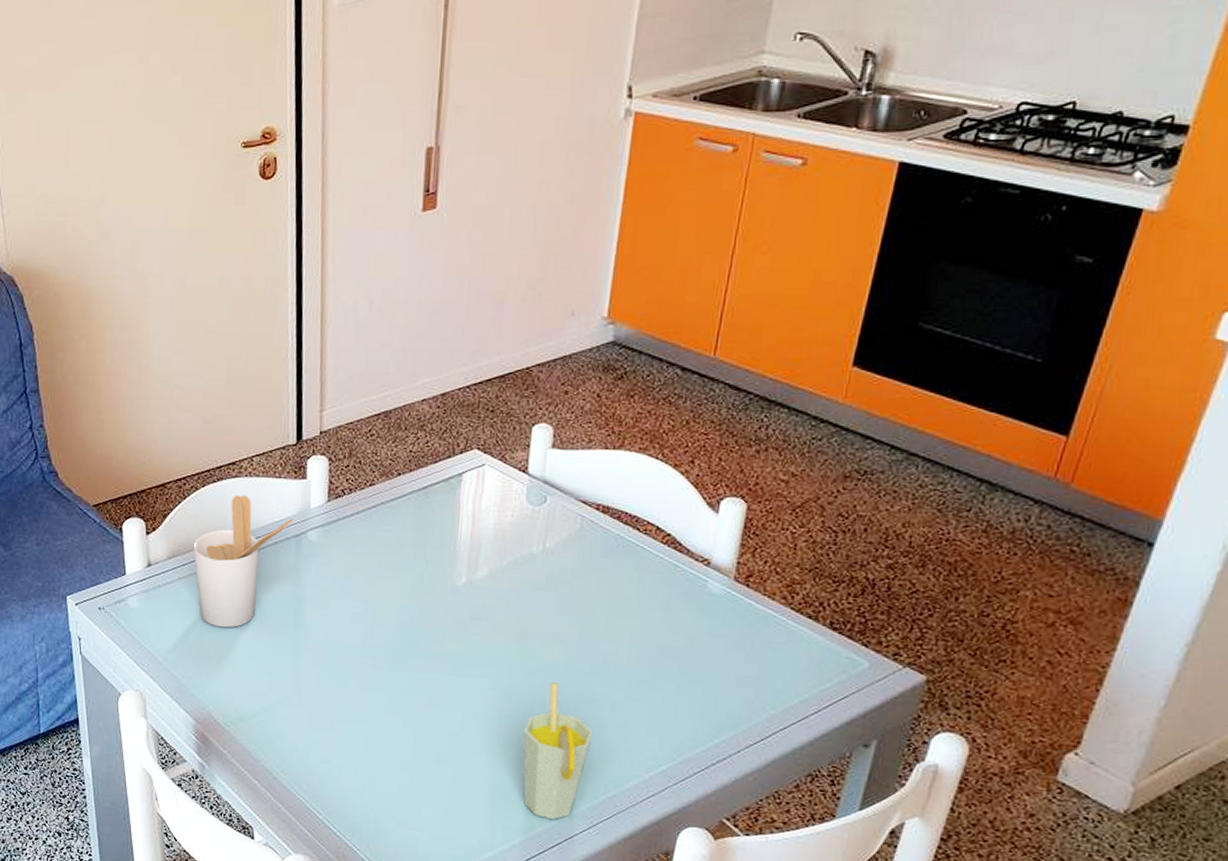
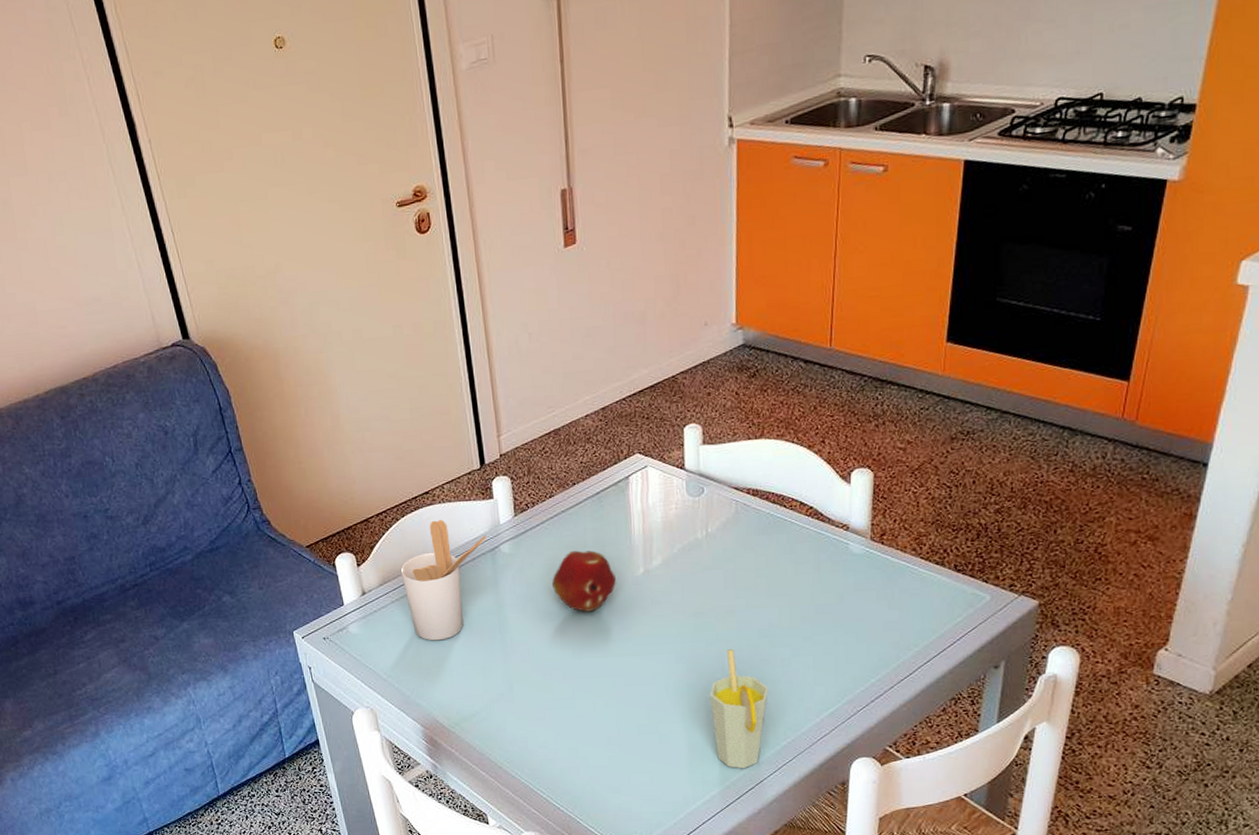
fruit: none [360,548,434,619] -> present [552,550,617,612]

